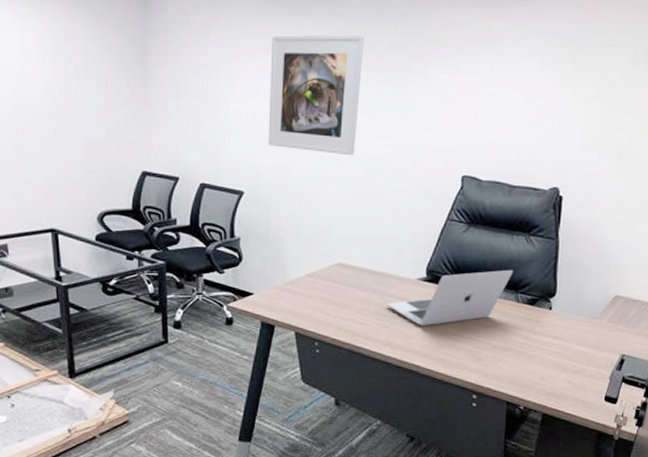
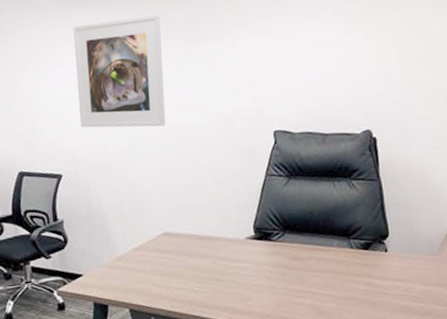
laptop: present [387,269,513,326] -> none [219,216,341,286]

